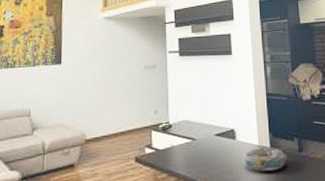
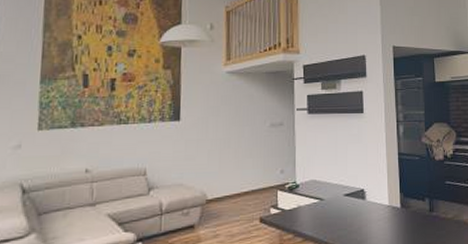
decorative bowl: present [244,147,287,172] -> none [374,207,418,232]

